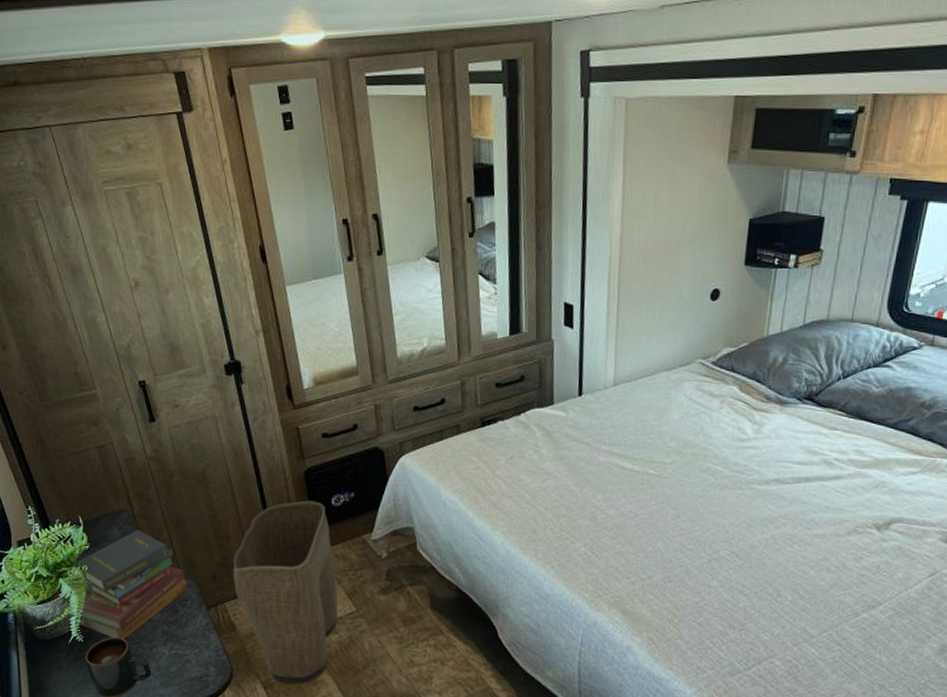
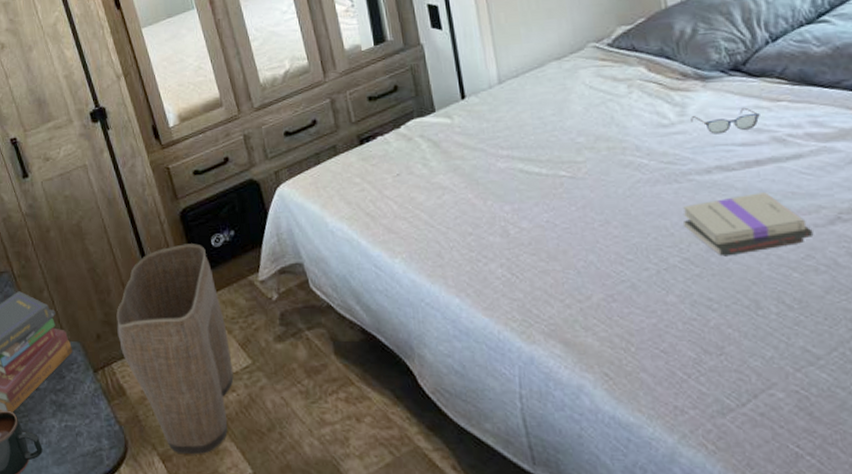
books: none [738,504,834,553] -> present [683,192,814,256]
glasses: none [764,432,818,452] -> present [691,107,760,134]

